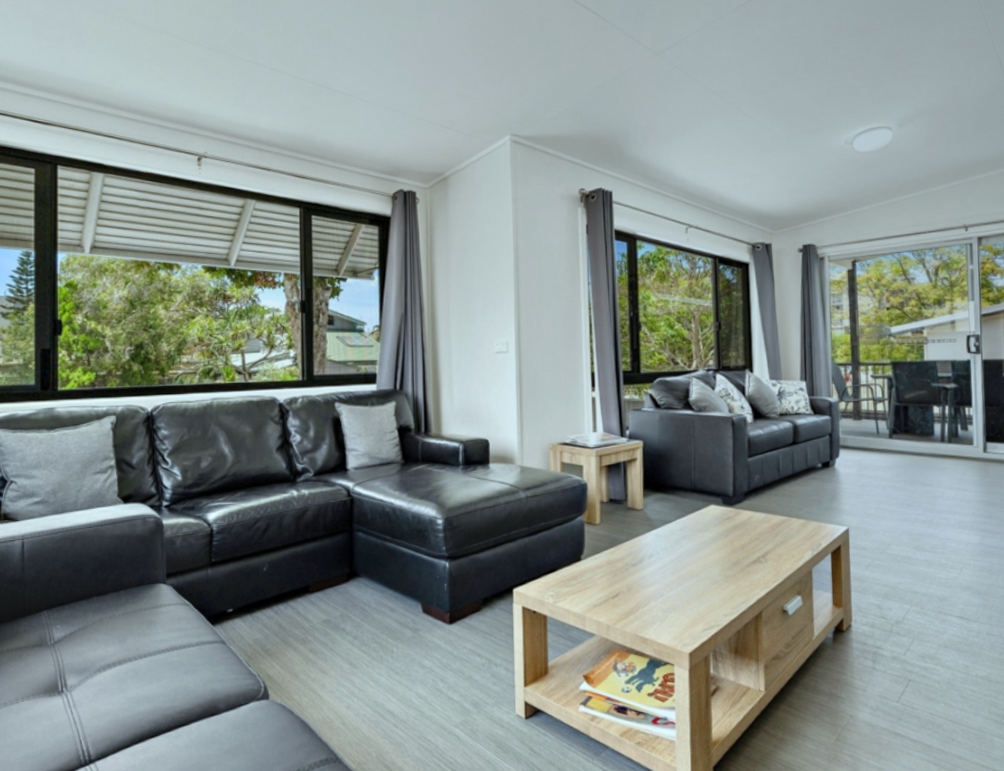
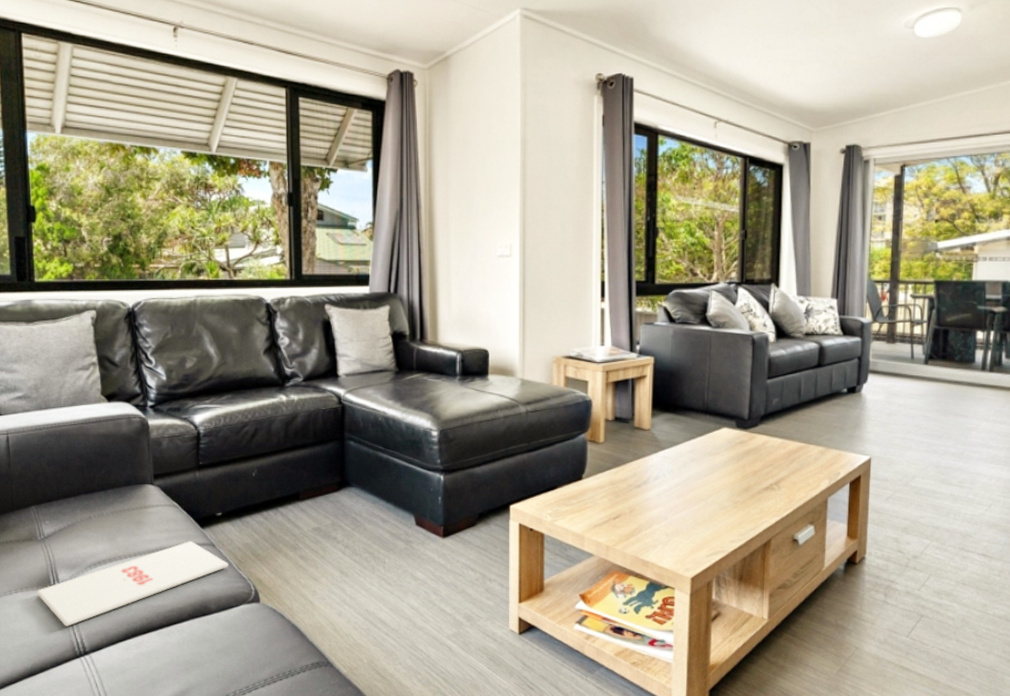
magazine: none [44,639,238,734] -> present [37,541,229,627]

